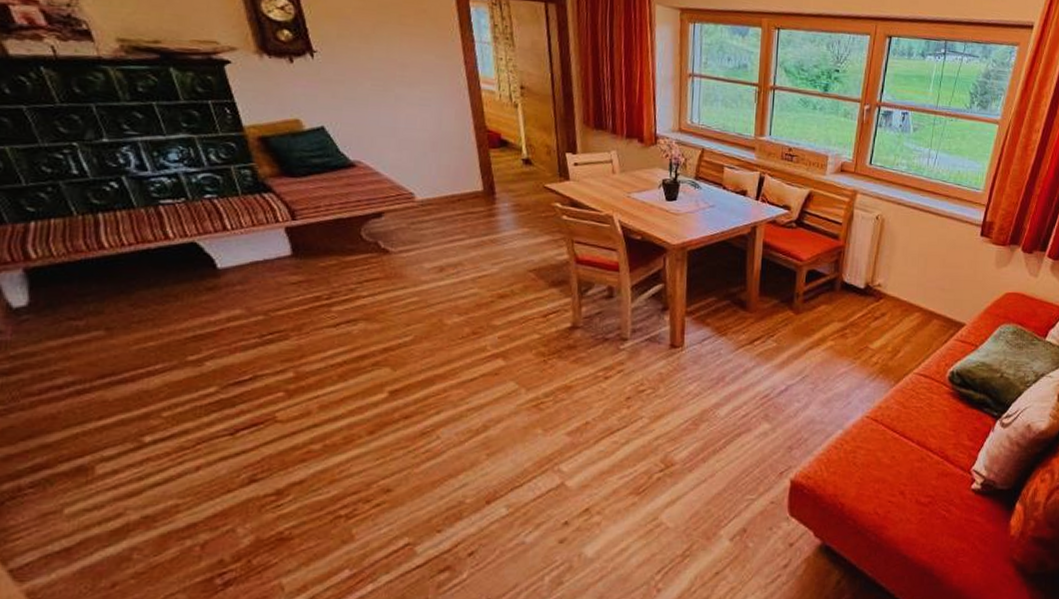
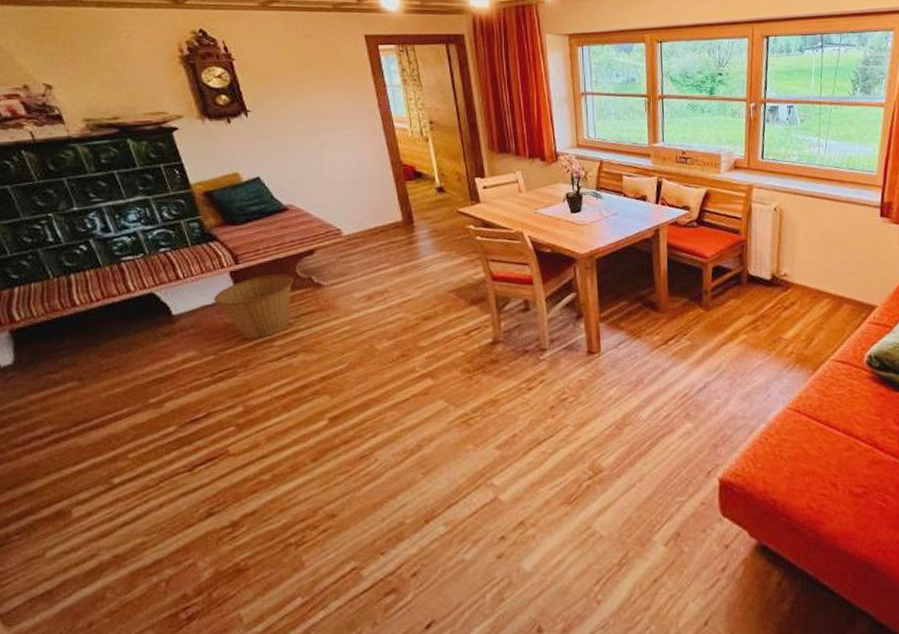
basket: none [265,234,358,302] -> present [213,274,294,339]

